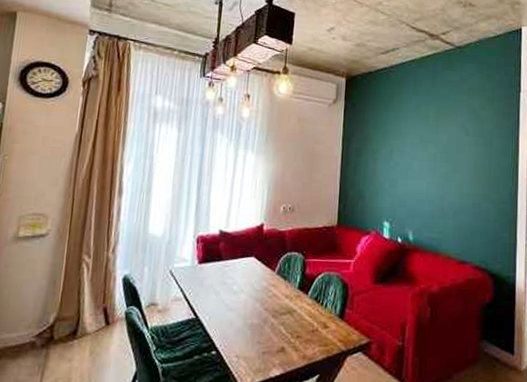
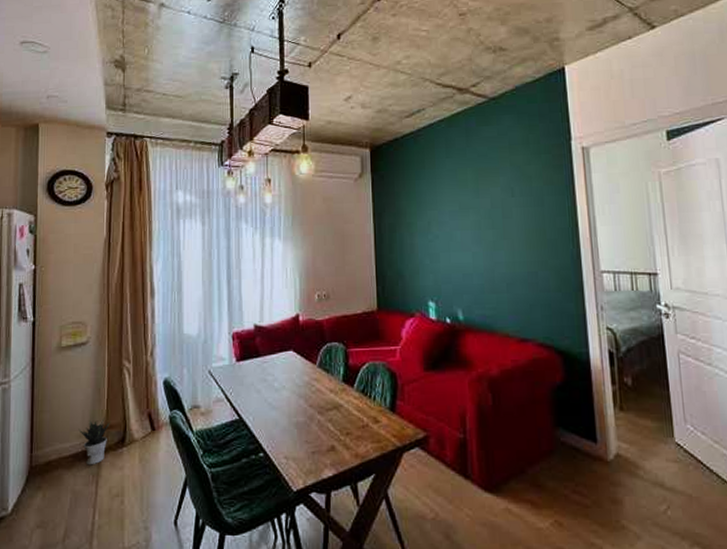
potted plant: none [28,310,64,356] -> present [78,418,111,465]

